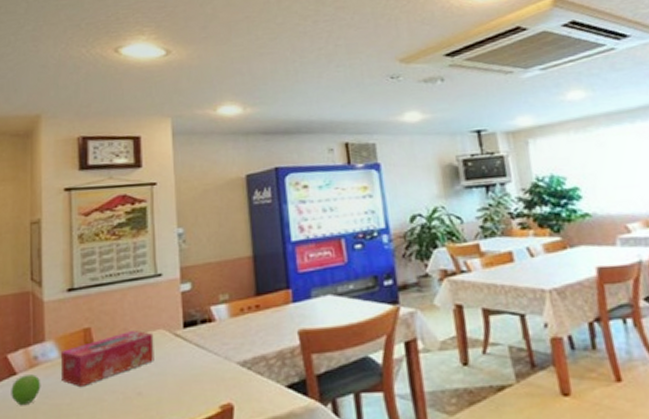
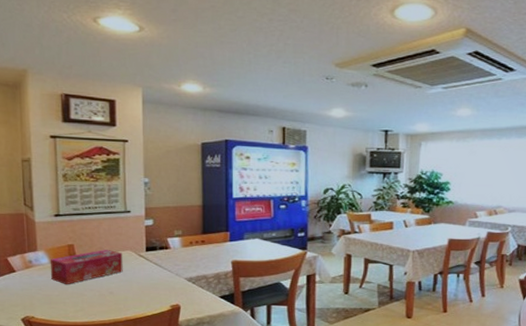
fruit: present [11,374,41,406] -> none [12,273,36,294]

